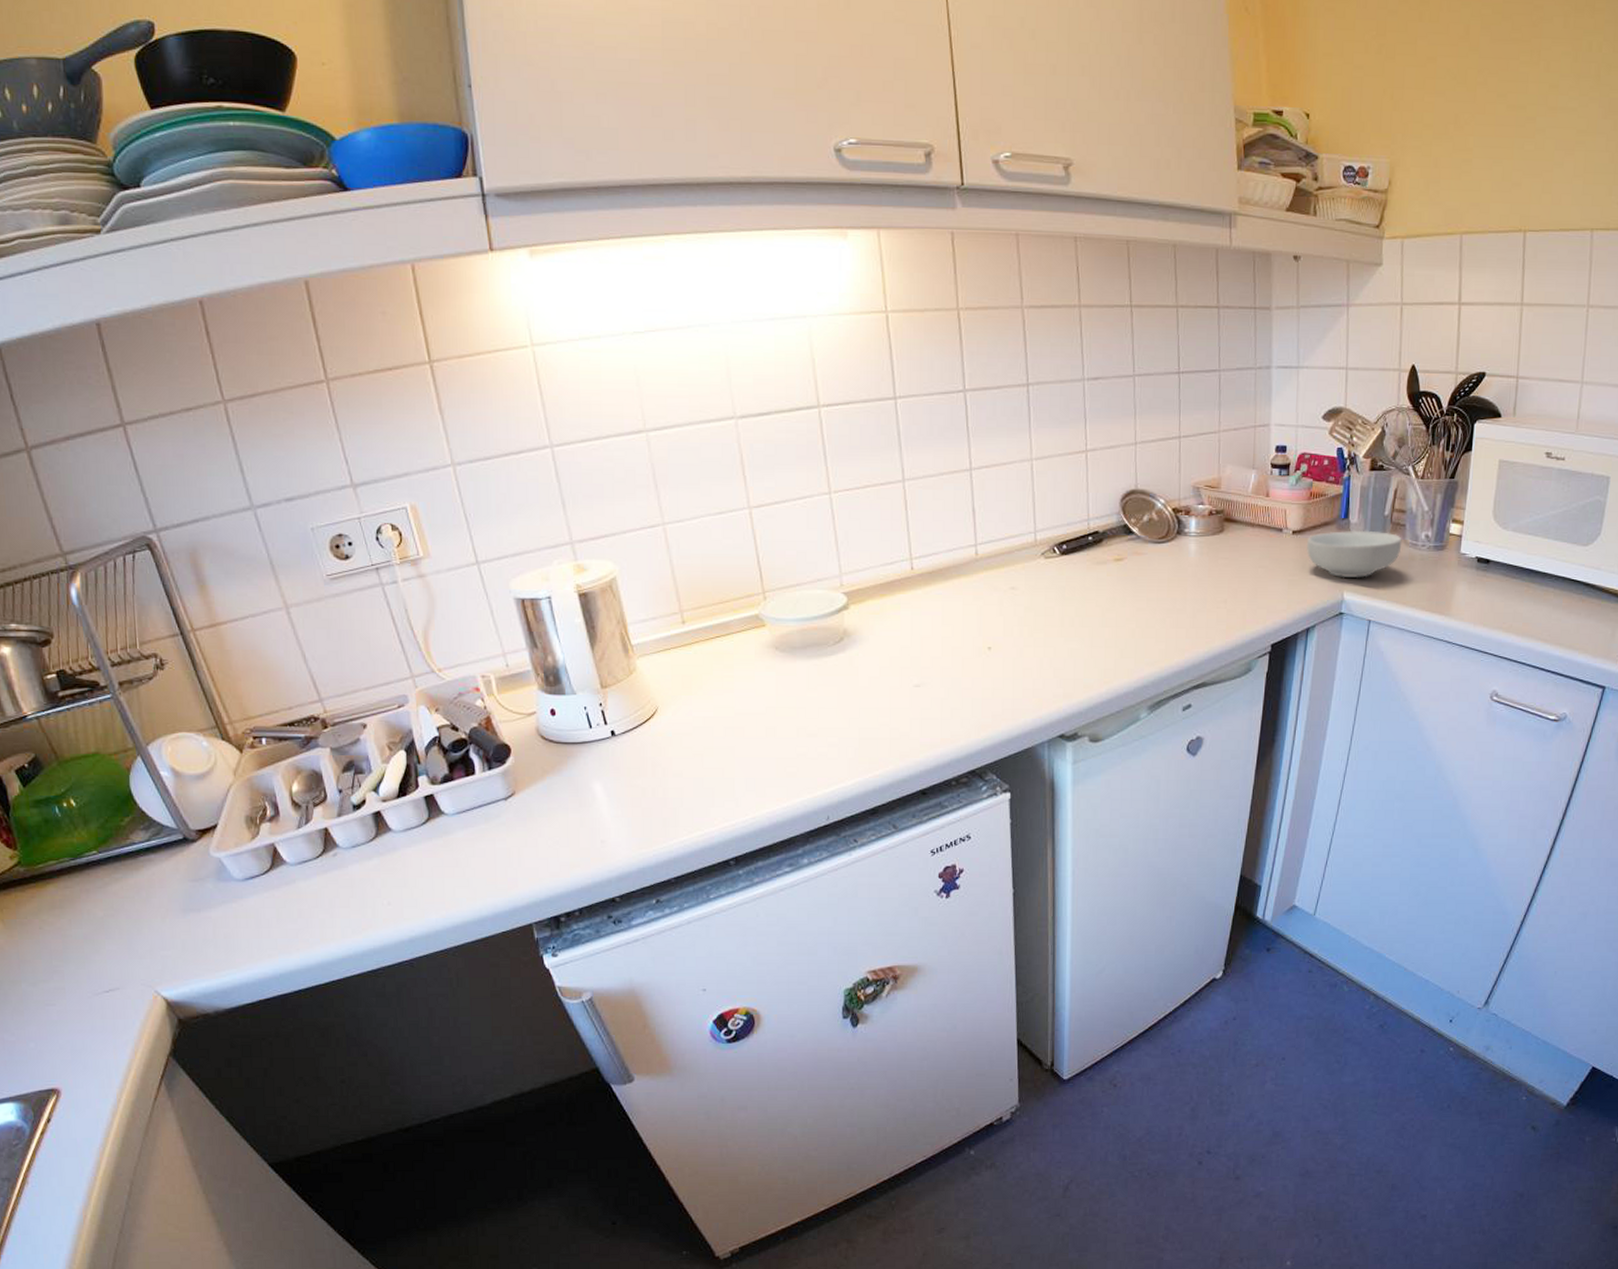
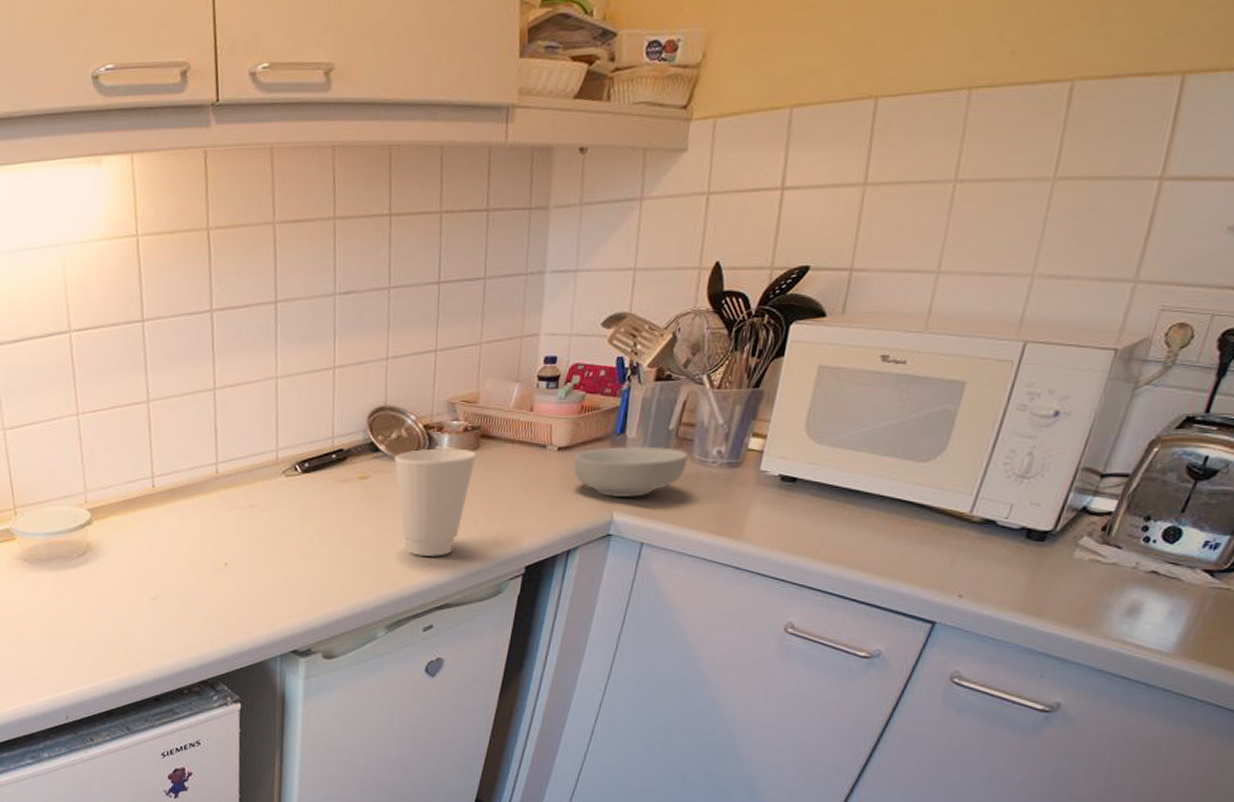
cup: none [1147,531,1222,636] -> present [394,448,477,556]

